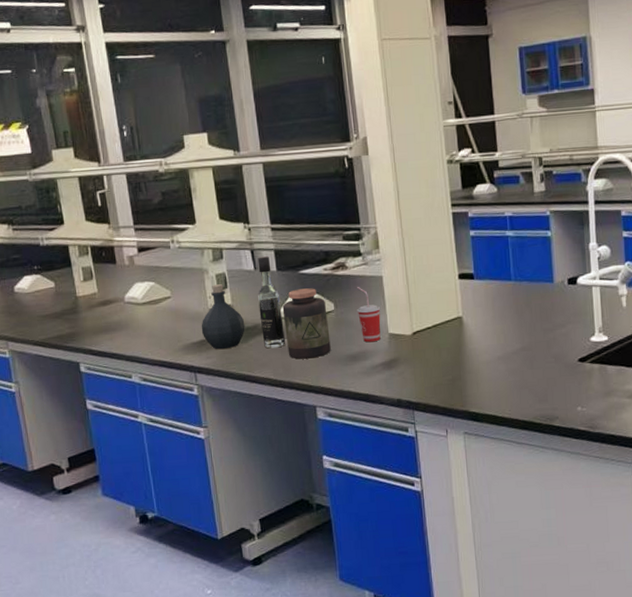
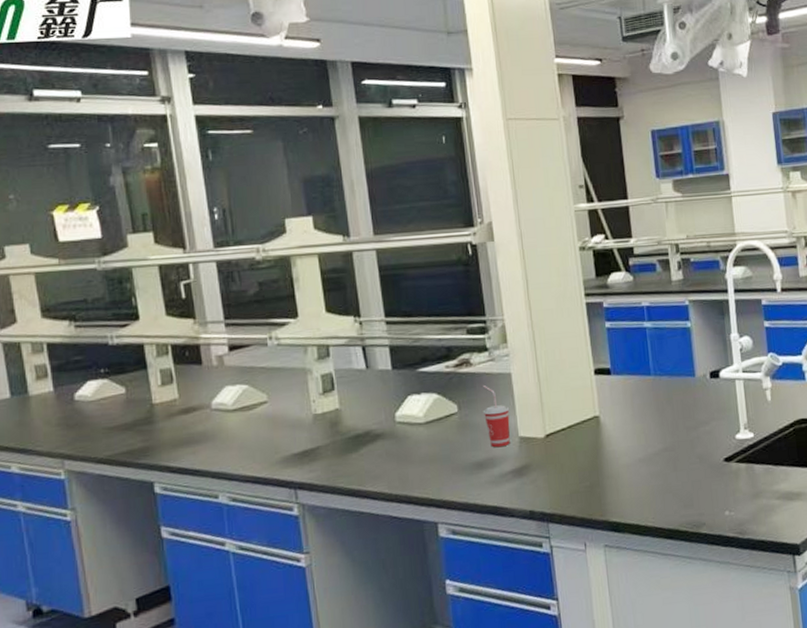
flask: present [201,284,245,350] -> none [303,386,355,461]
bottle: present [257,256,286,349] -> none [370,353,403,458]
jar: present [282,288,331,359] -> none [398,388,454,470]

